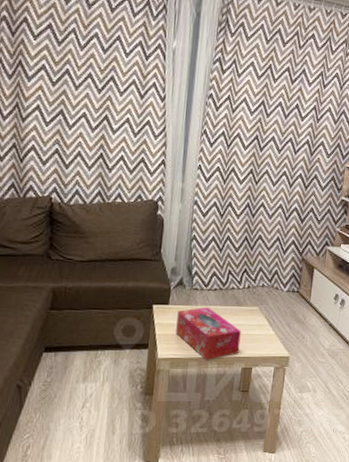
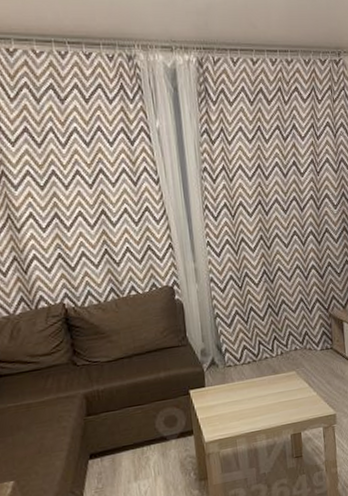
tissue box: present [176,307,241,360] -> none [216,381,285,434]

